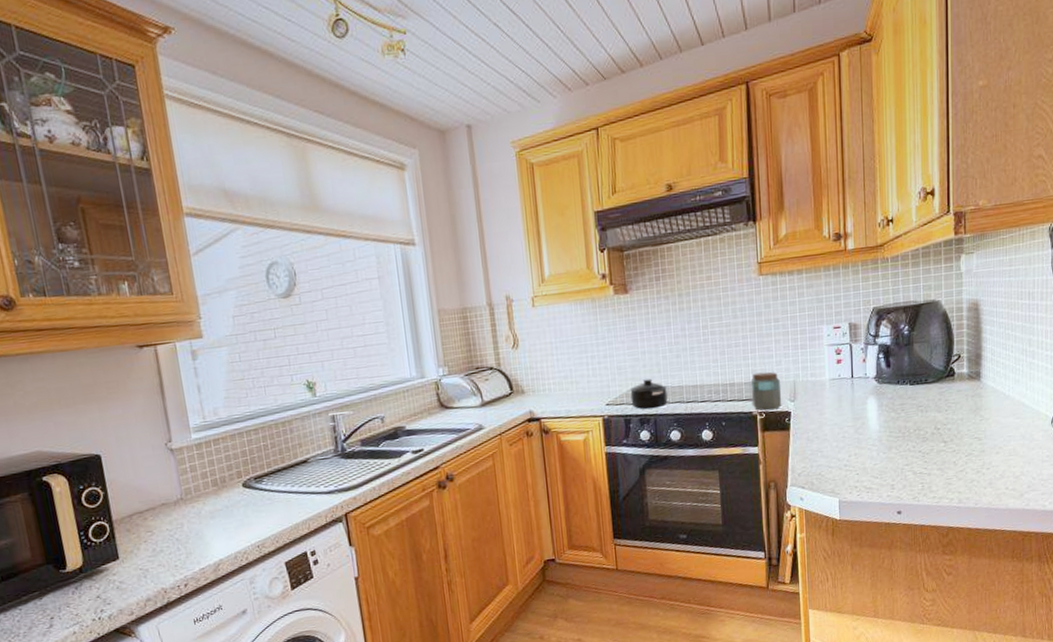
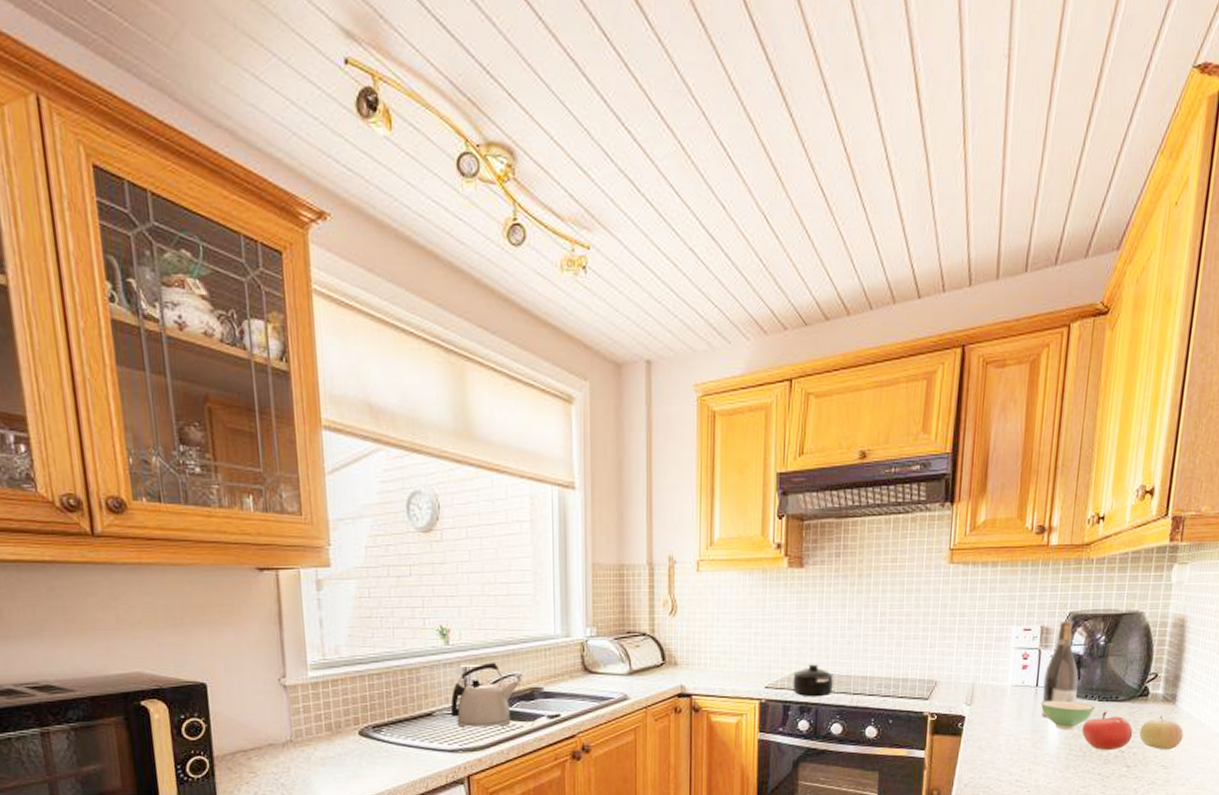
kettle: none [323,407,384,470] -> present [450,662,520,727]
peanut butter: present [750,371,782,411] -> none [923,670,958,713]
bowl: none [857,388,907,415] -> present [1040,700,1094,730]
wine bottle: none [858,316,891,405] -> present [1042,621,1079,717]
fruit: none [899,393,945,430] -> present [1082,711,1133,751]
fruit: none [951,392,991,424] -> present [1139,715,1184,751]

